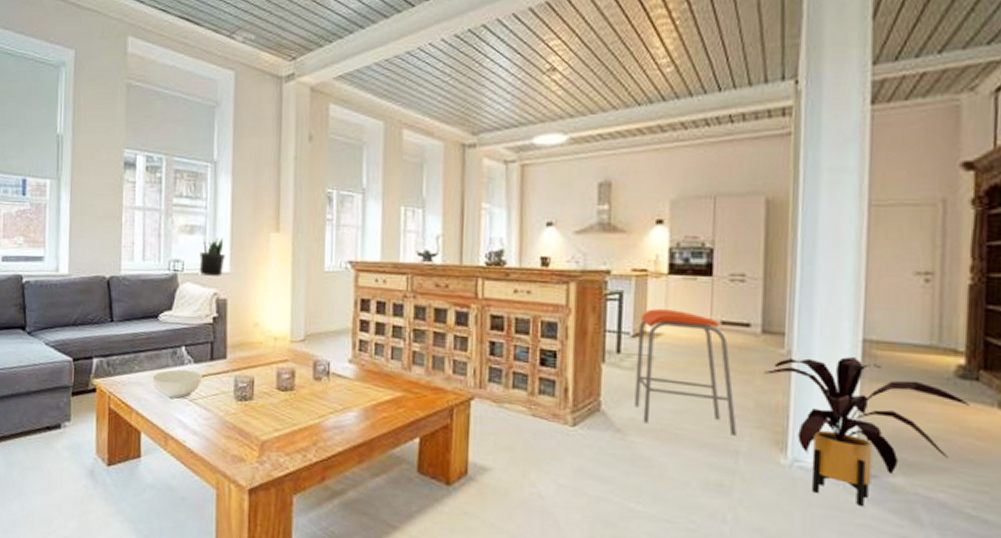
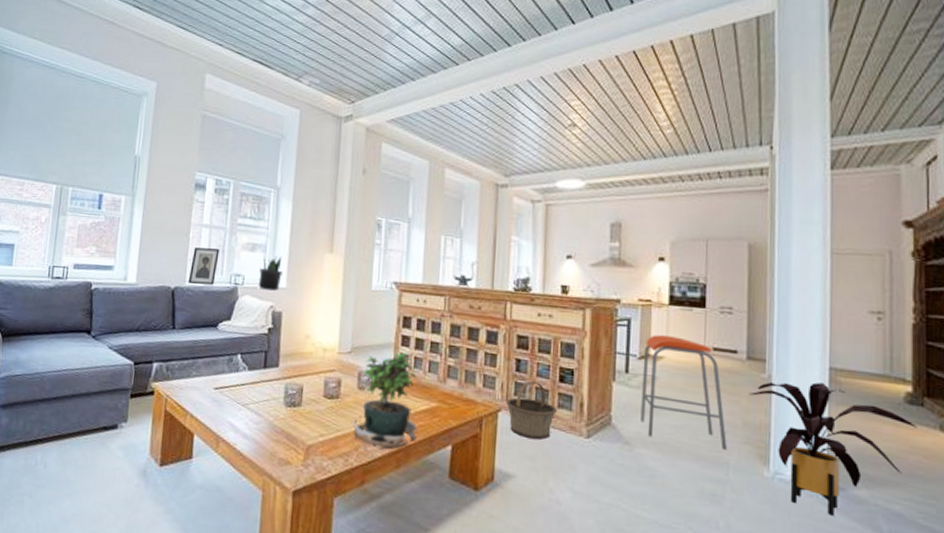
picture frame: none [123,232,155,273] -> present [188,247,220,285]
bowl: present [152,369,202,399] -> none [208,375,255,403]
potted plant: none [309,338,382,453] -> present [352,352,418,458]
basket: none [479,366,537,429] -> present [506,381,557,440]

